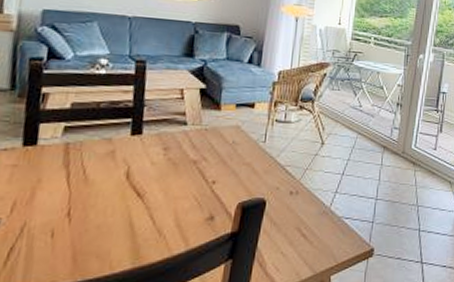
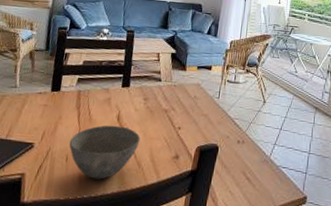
bowl: none [54,185,160,257] -> present [69,125,141,180]

